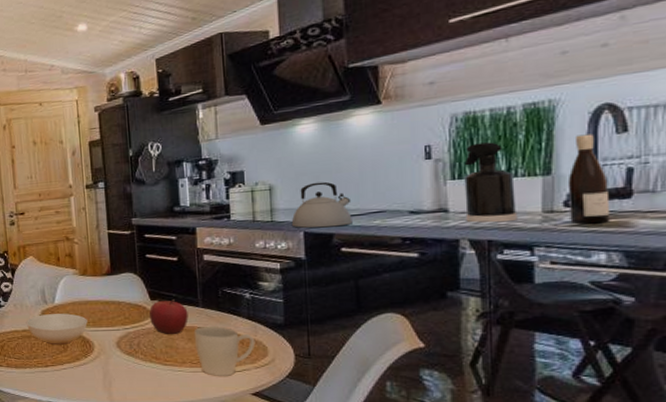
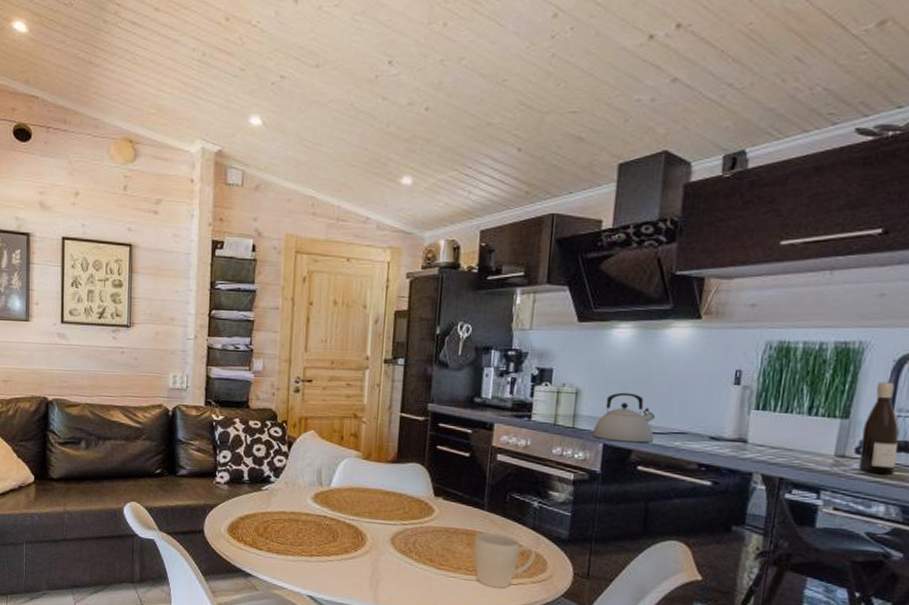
bowl: present [26,313,88,345] -> none [295,497,364,534]
fruit: present [149,299,189,335] -> none [431,498,472,538]
spray bottle: present [464,142,518,224] -> none [762,375,814,462]

